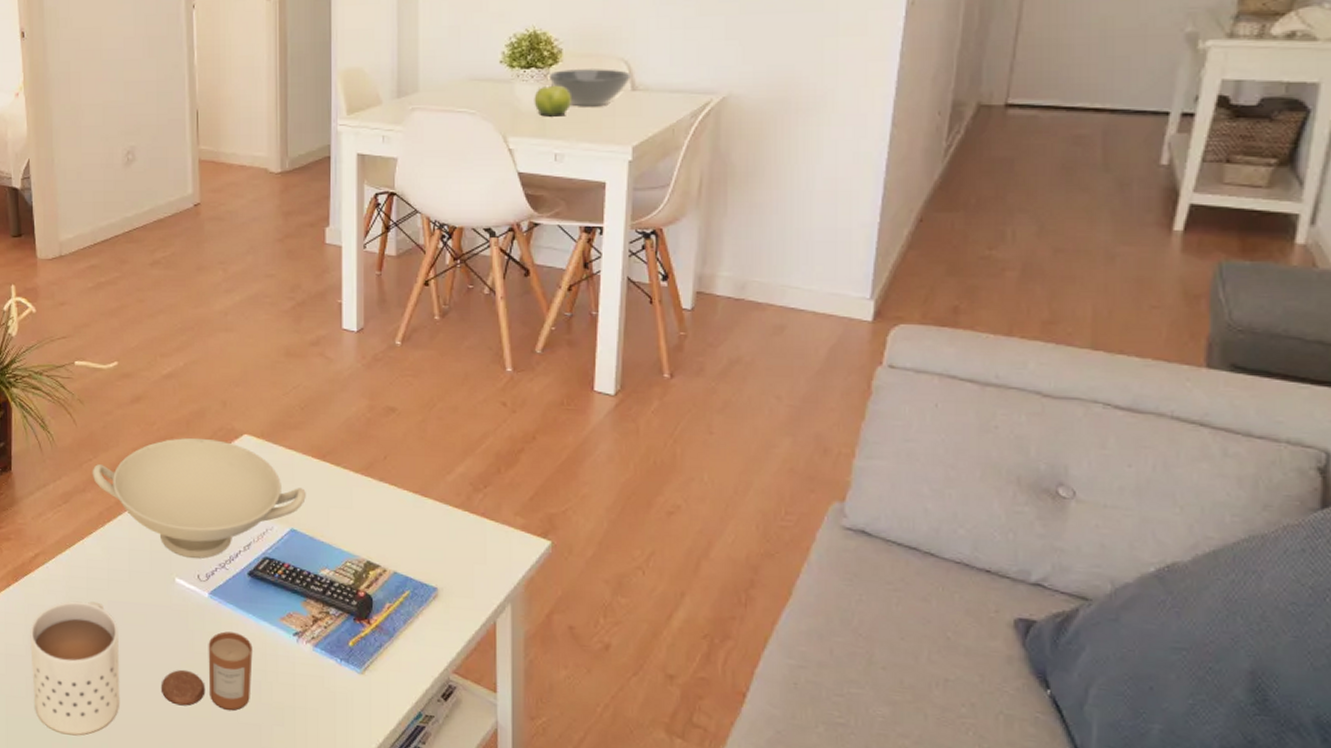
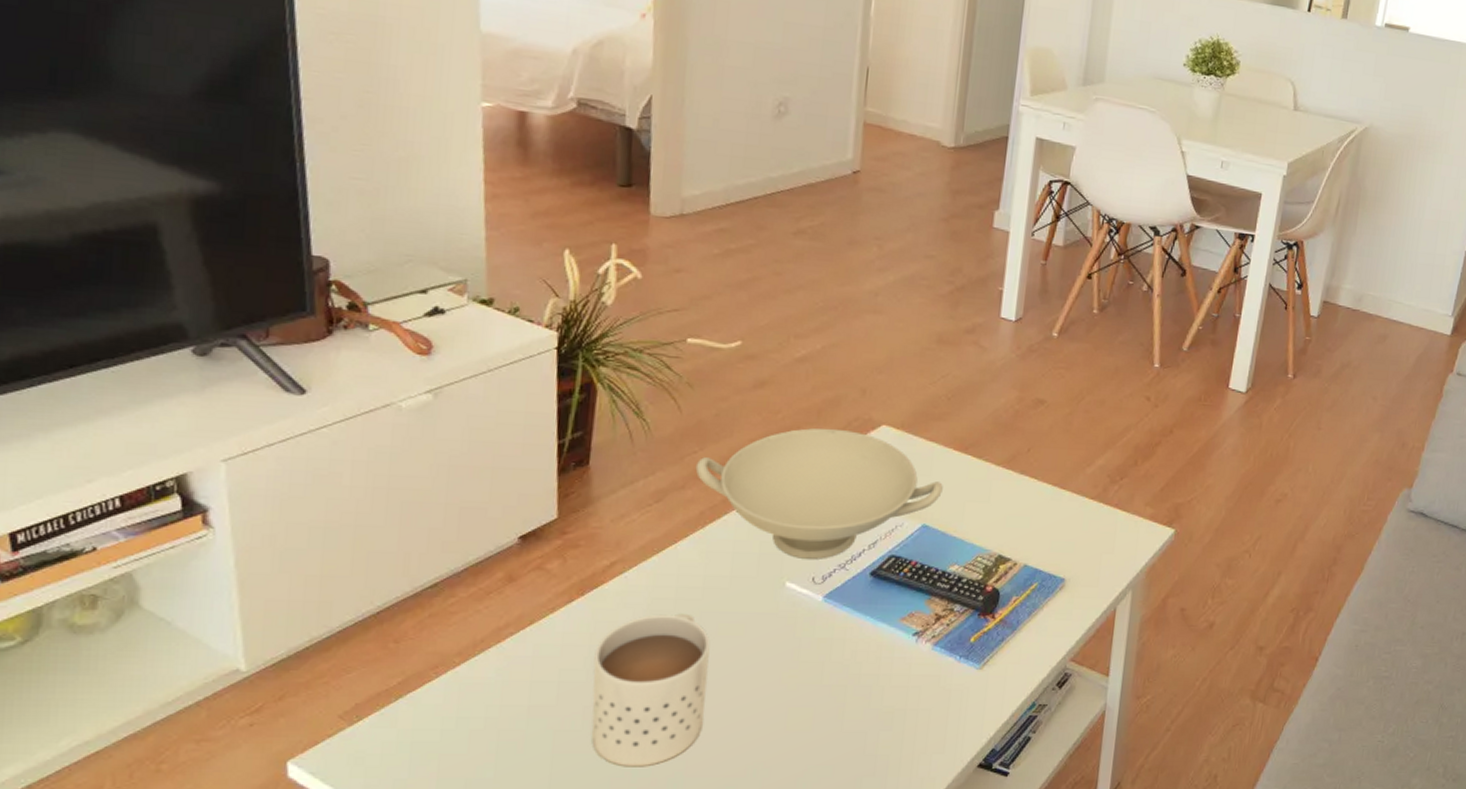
candle: present [162,631,253,711] -> none [756,636,867,721]
fruit: present [534,84,573,117] -> none [1209,93,1243,126]
bowl: present [548,69,632,107] -> none [1224,81,1296,122]

